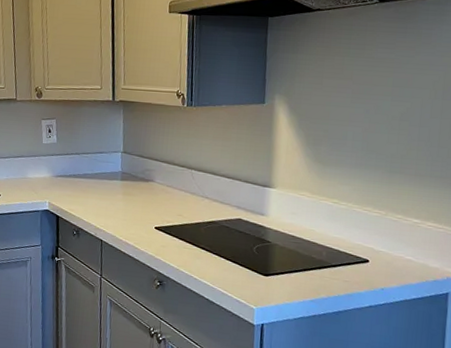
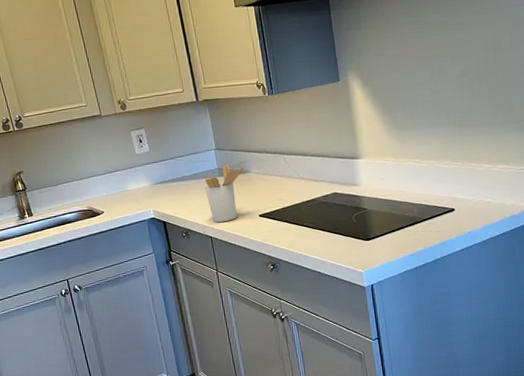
utensil holder: none [104,169,148,228] -> present [204,164,244,223]

